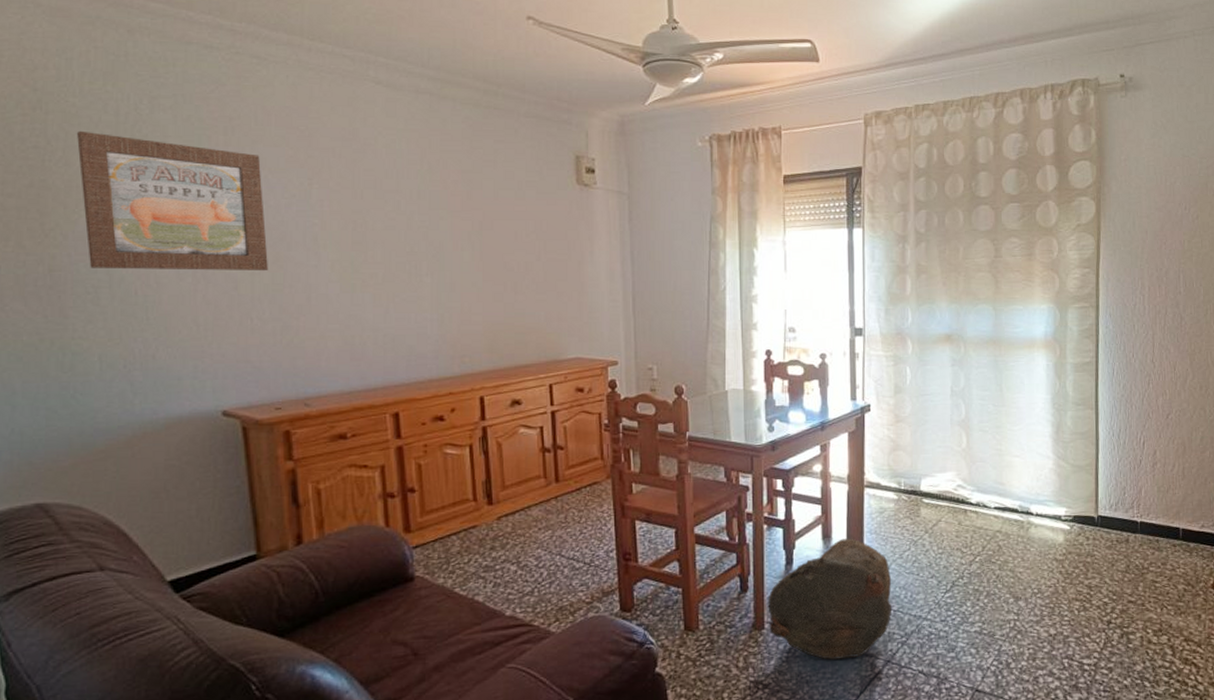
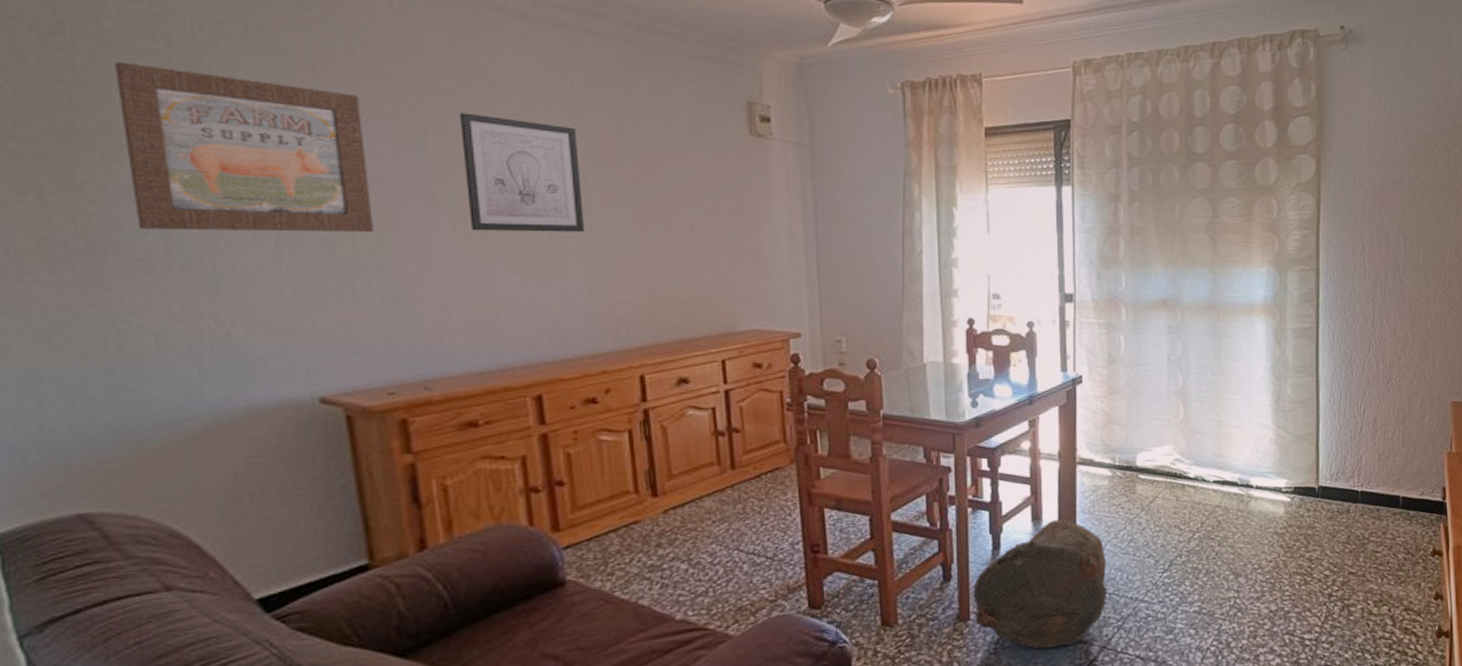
wall art: none [338,169,438,271] -> present [459,113,585,232]

